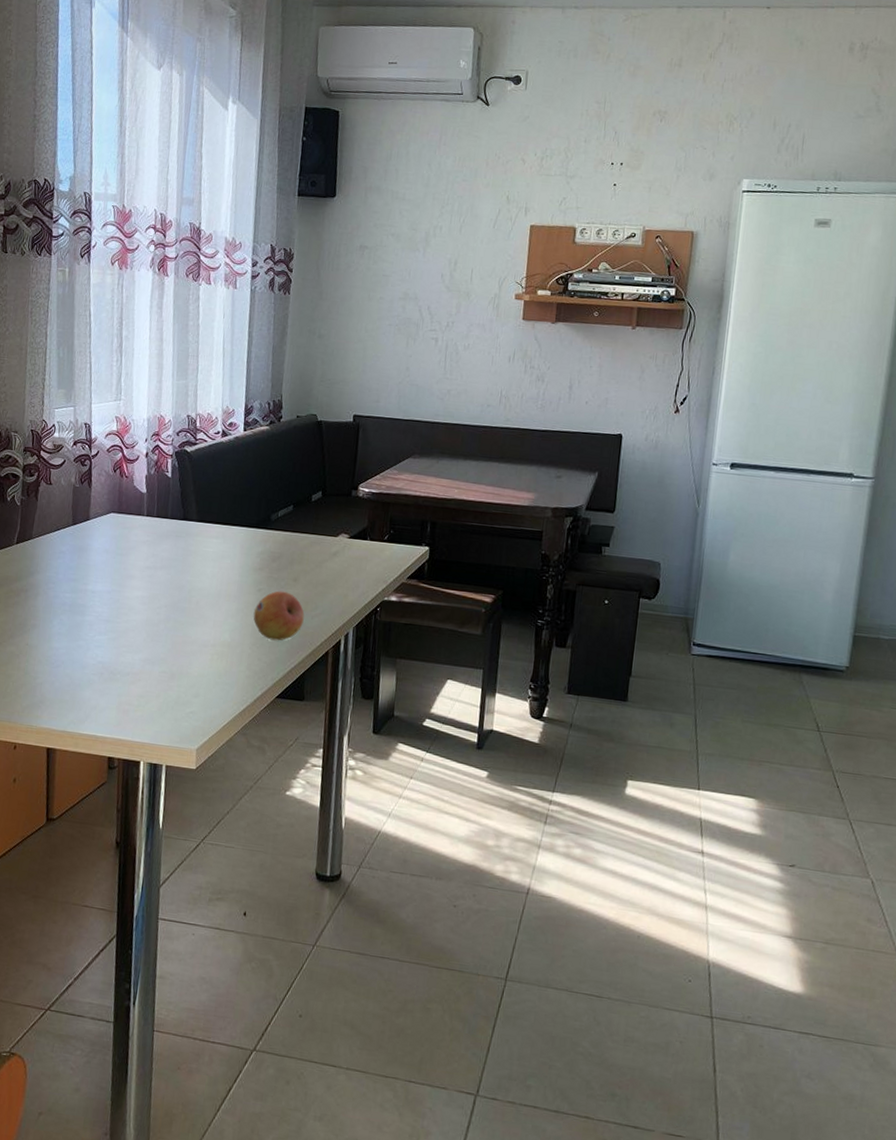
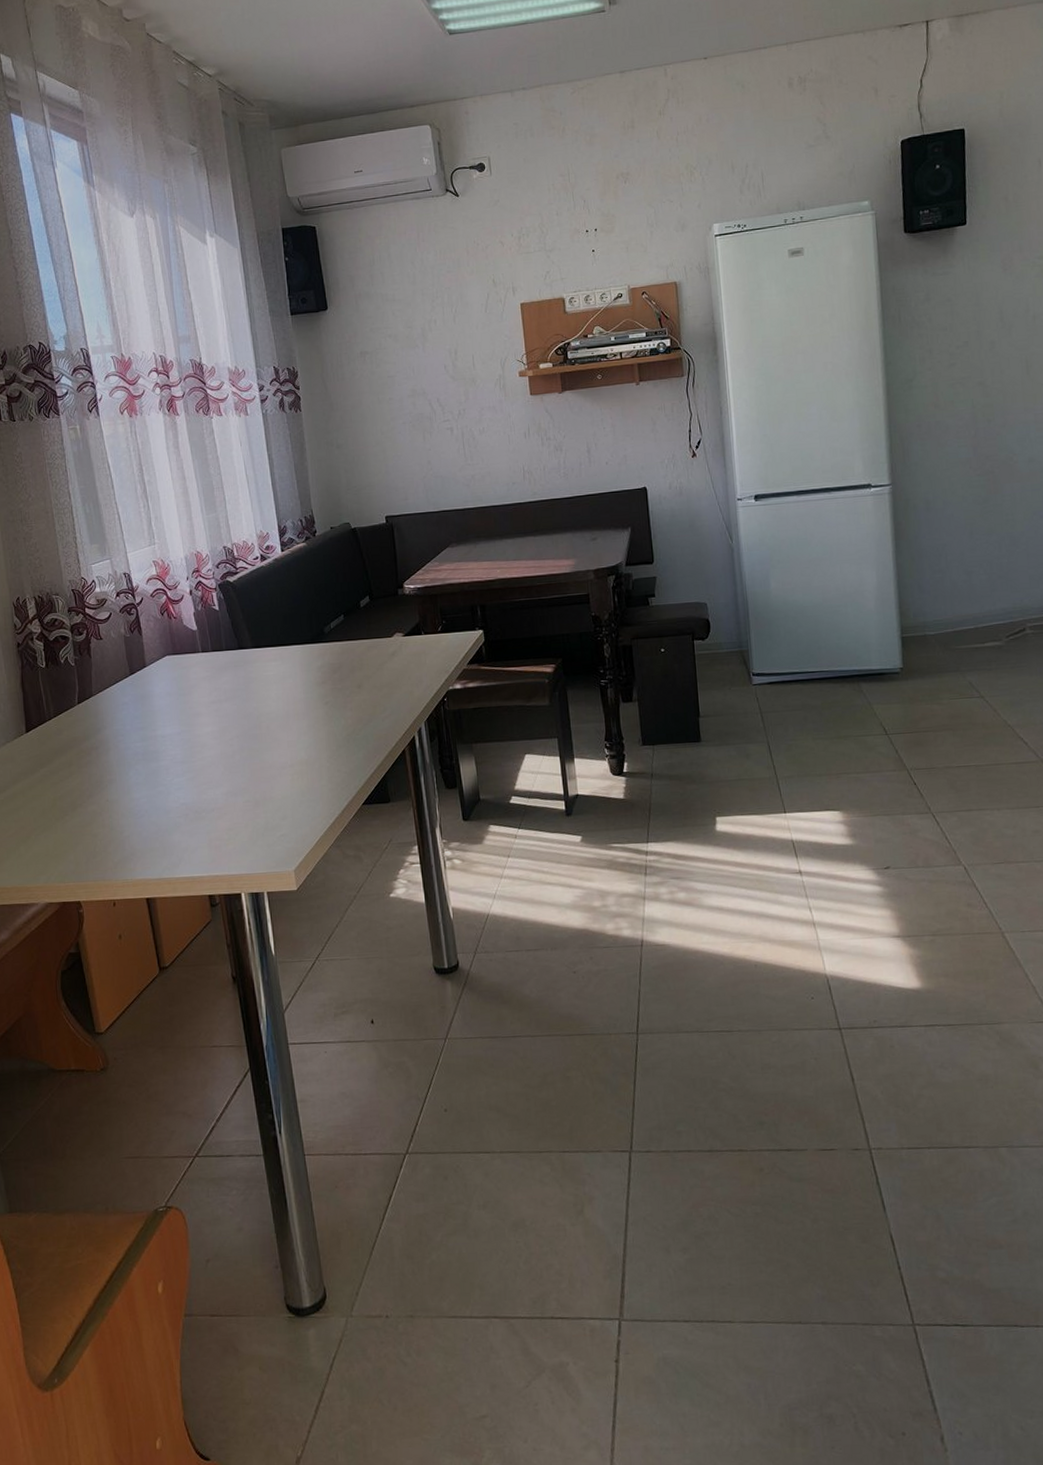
fruit: present [253,591,305,641] -> none [324,699,375,750]

